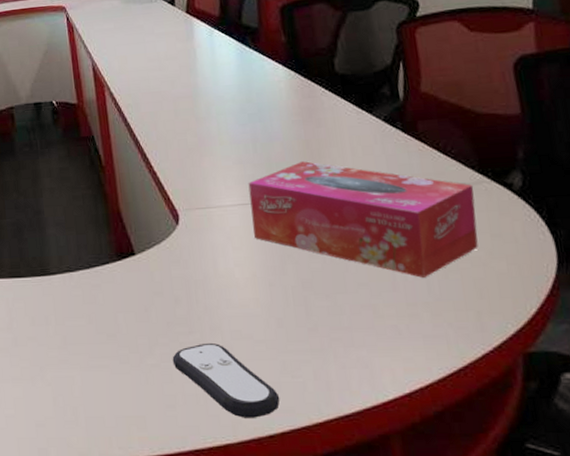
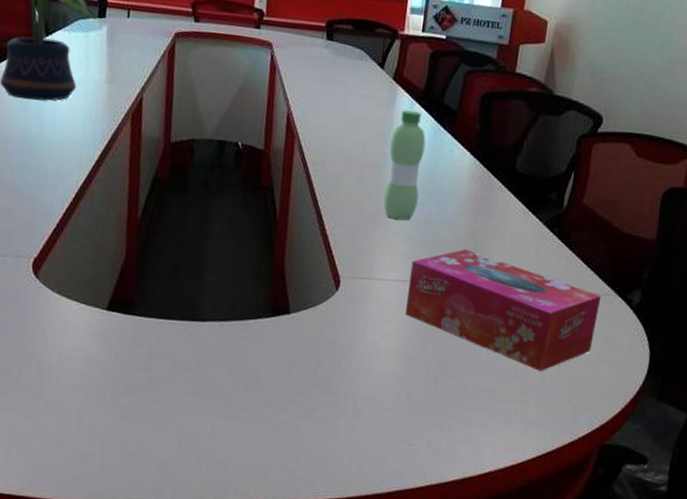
remote control: present [172,342,280,418] -> none [303,405,394,478]
water bottle: none [197,37,240,145] -> present [383,110,426,220]

